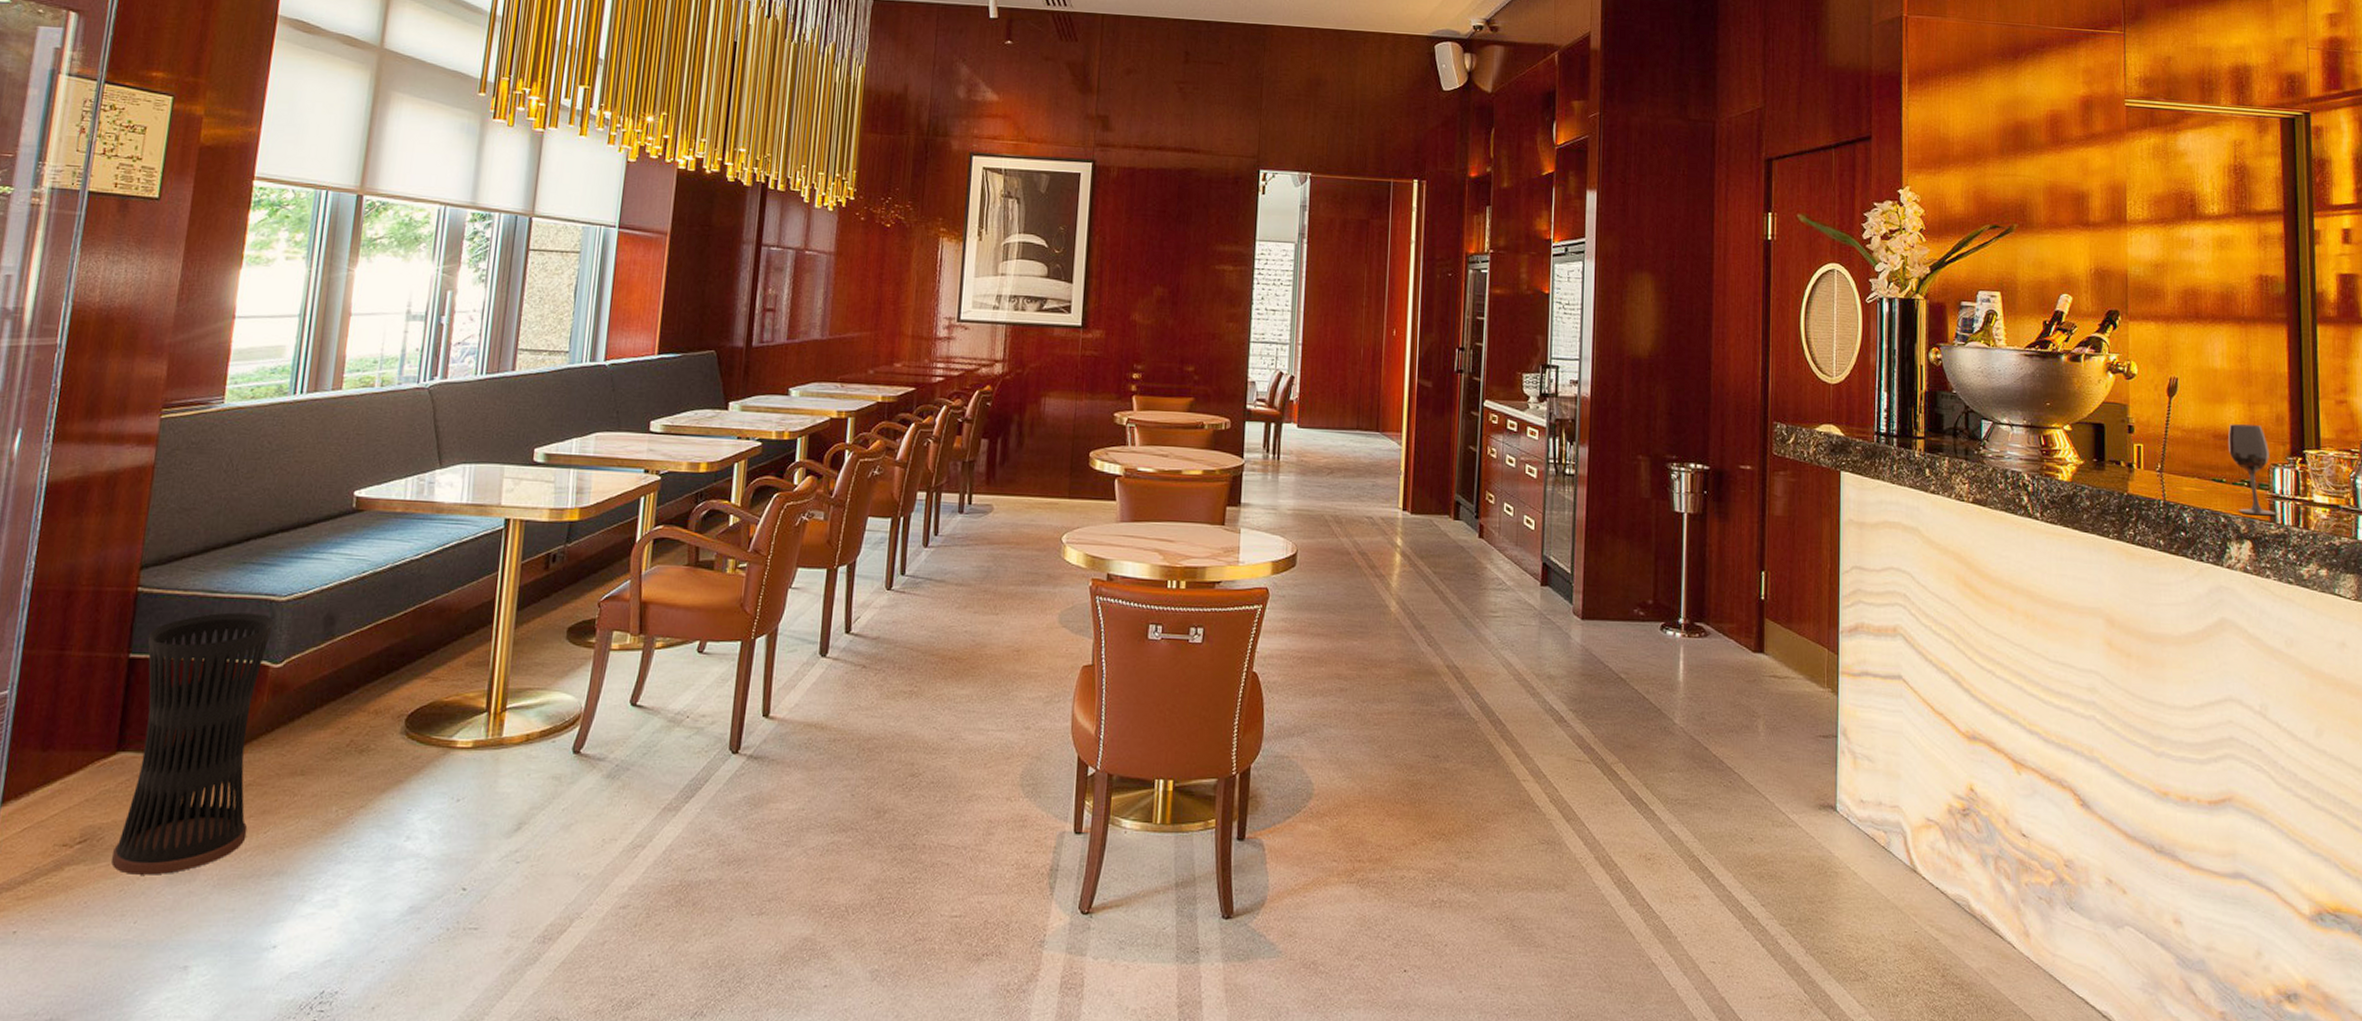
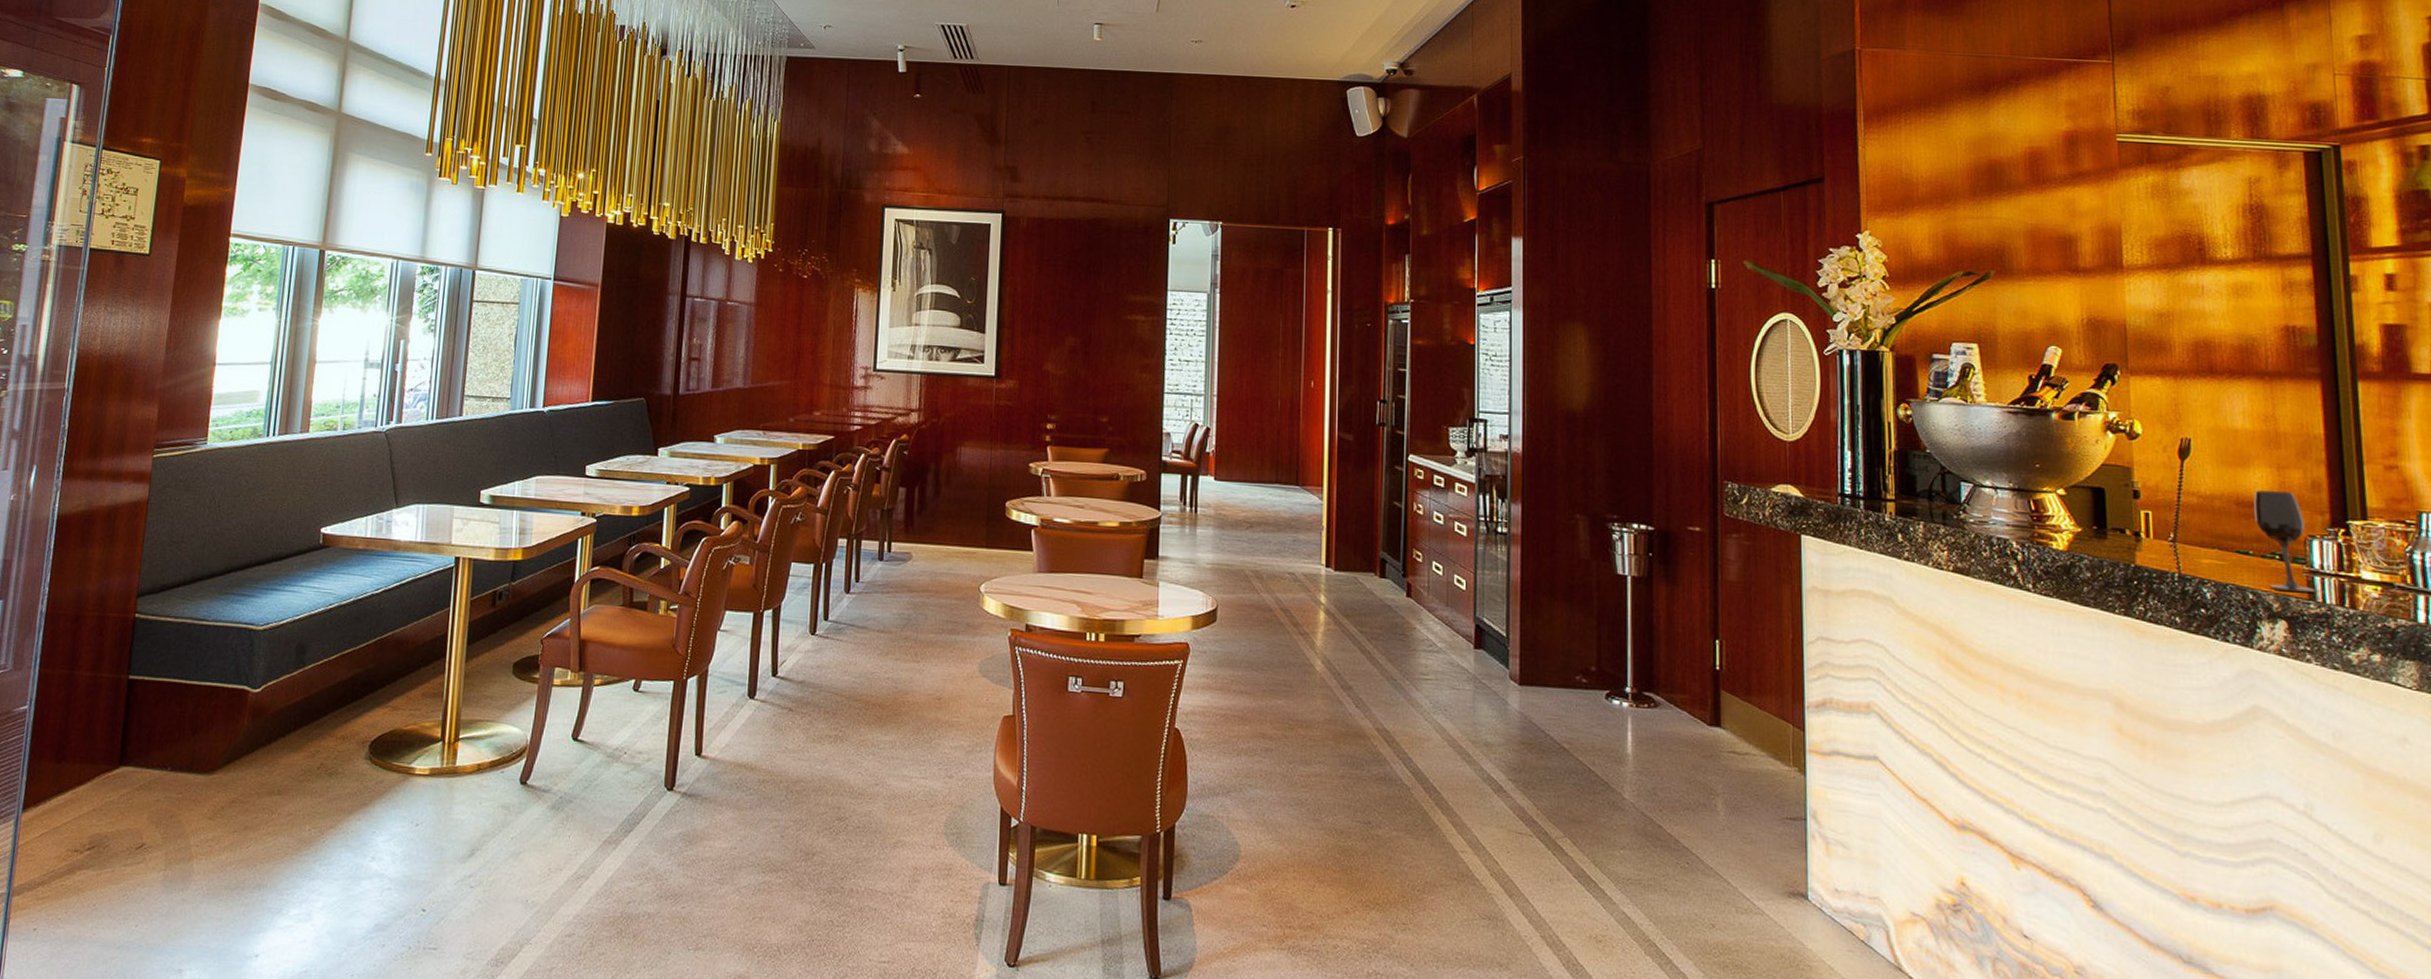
umbrella stand: present [111,612,274,875] -> none [116,639,253,883]

